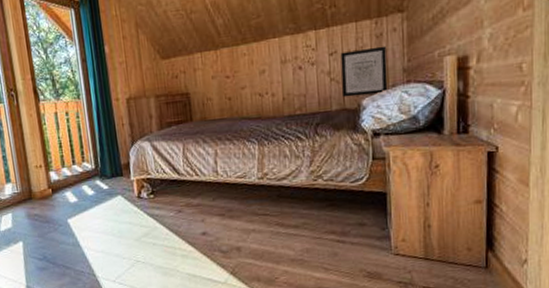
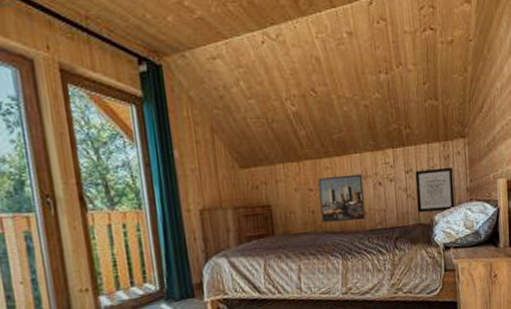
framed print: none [235,58,283,109] -> present [318,174,365,223]

